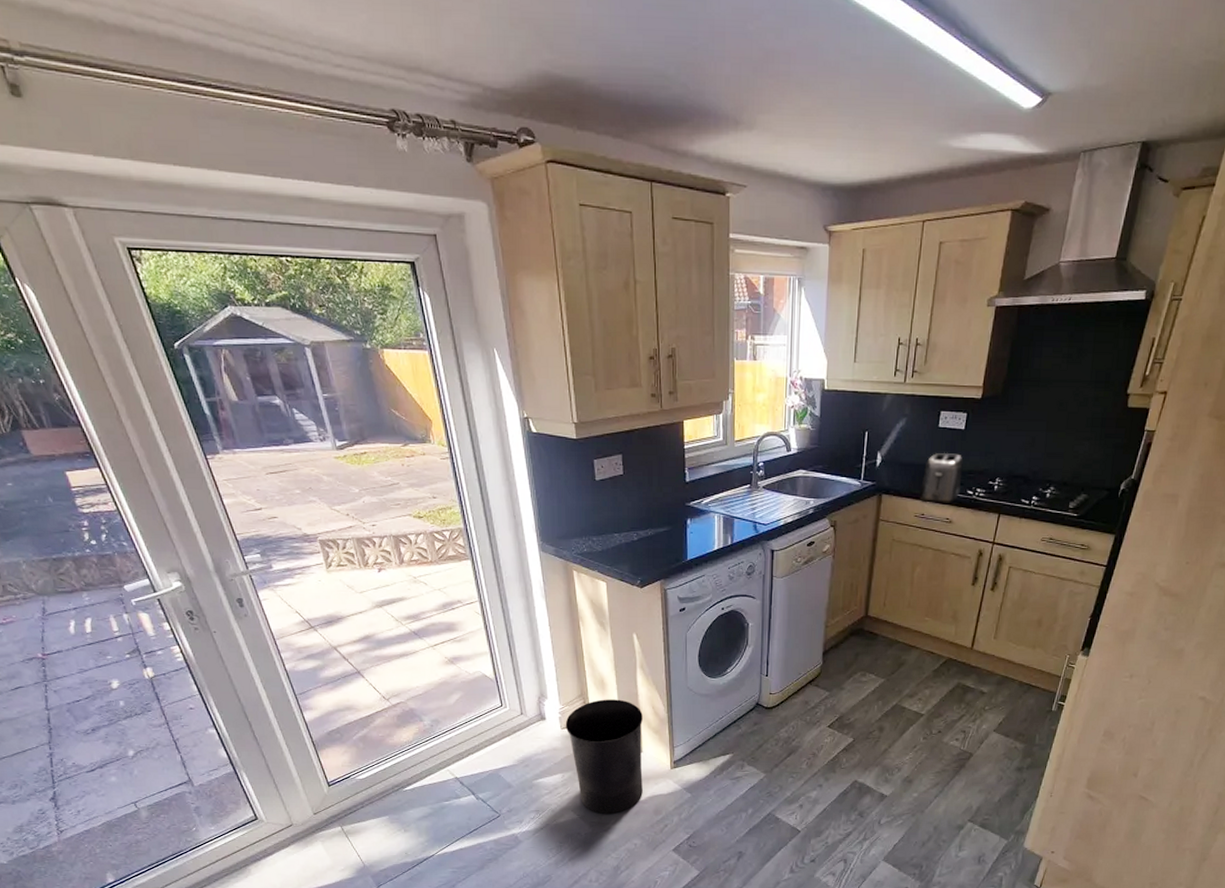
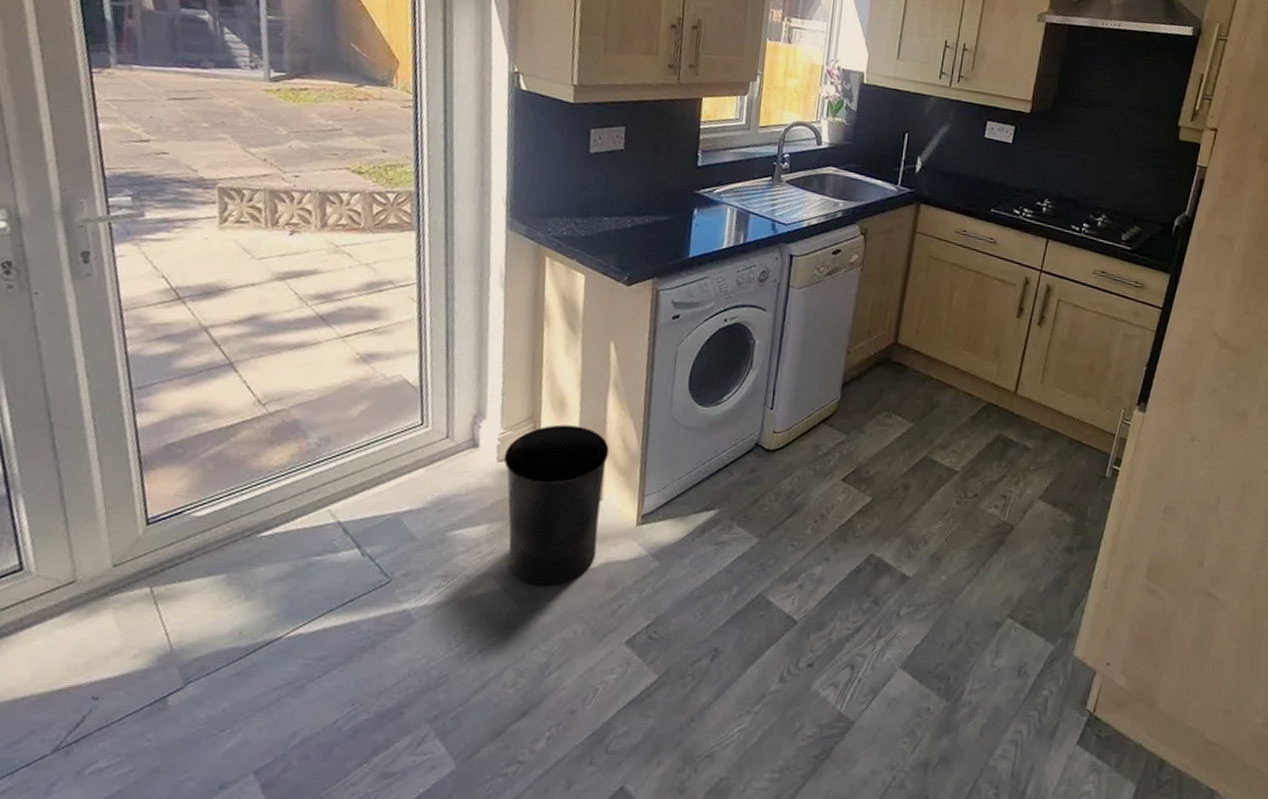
toaster: present [919,452,963,506] -> none [961,165,1010,224]

